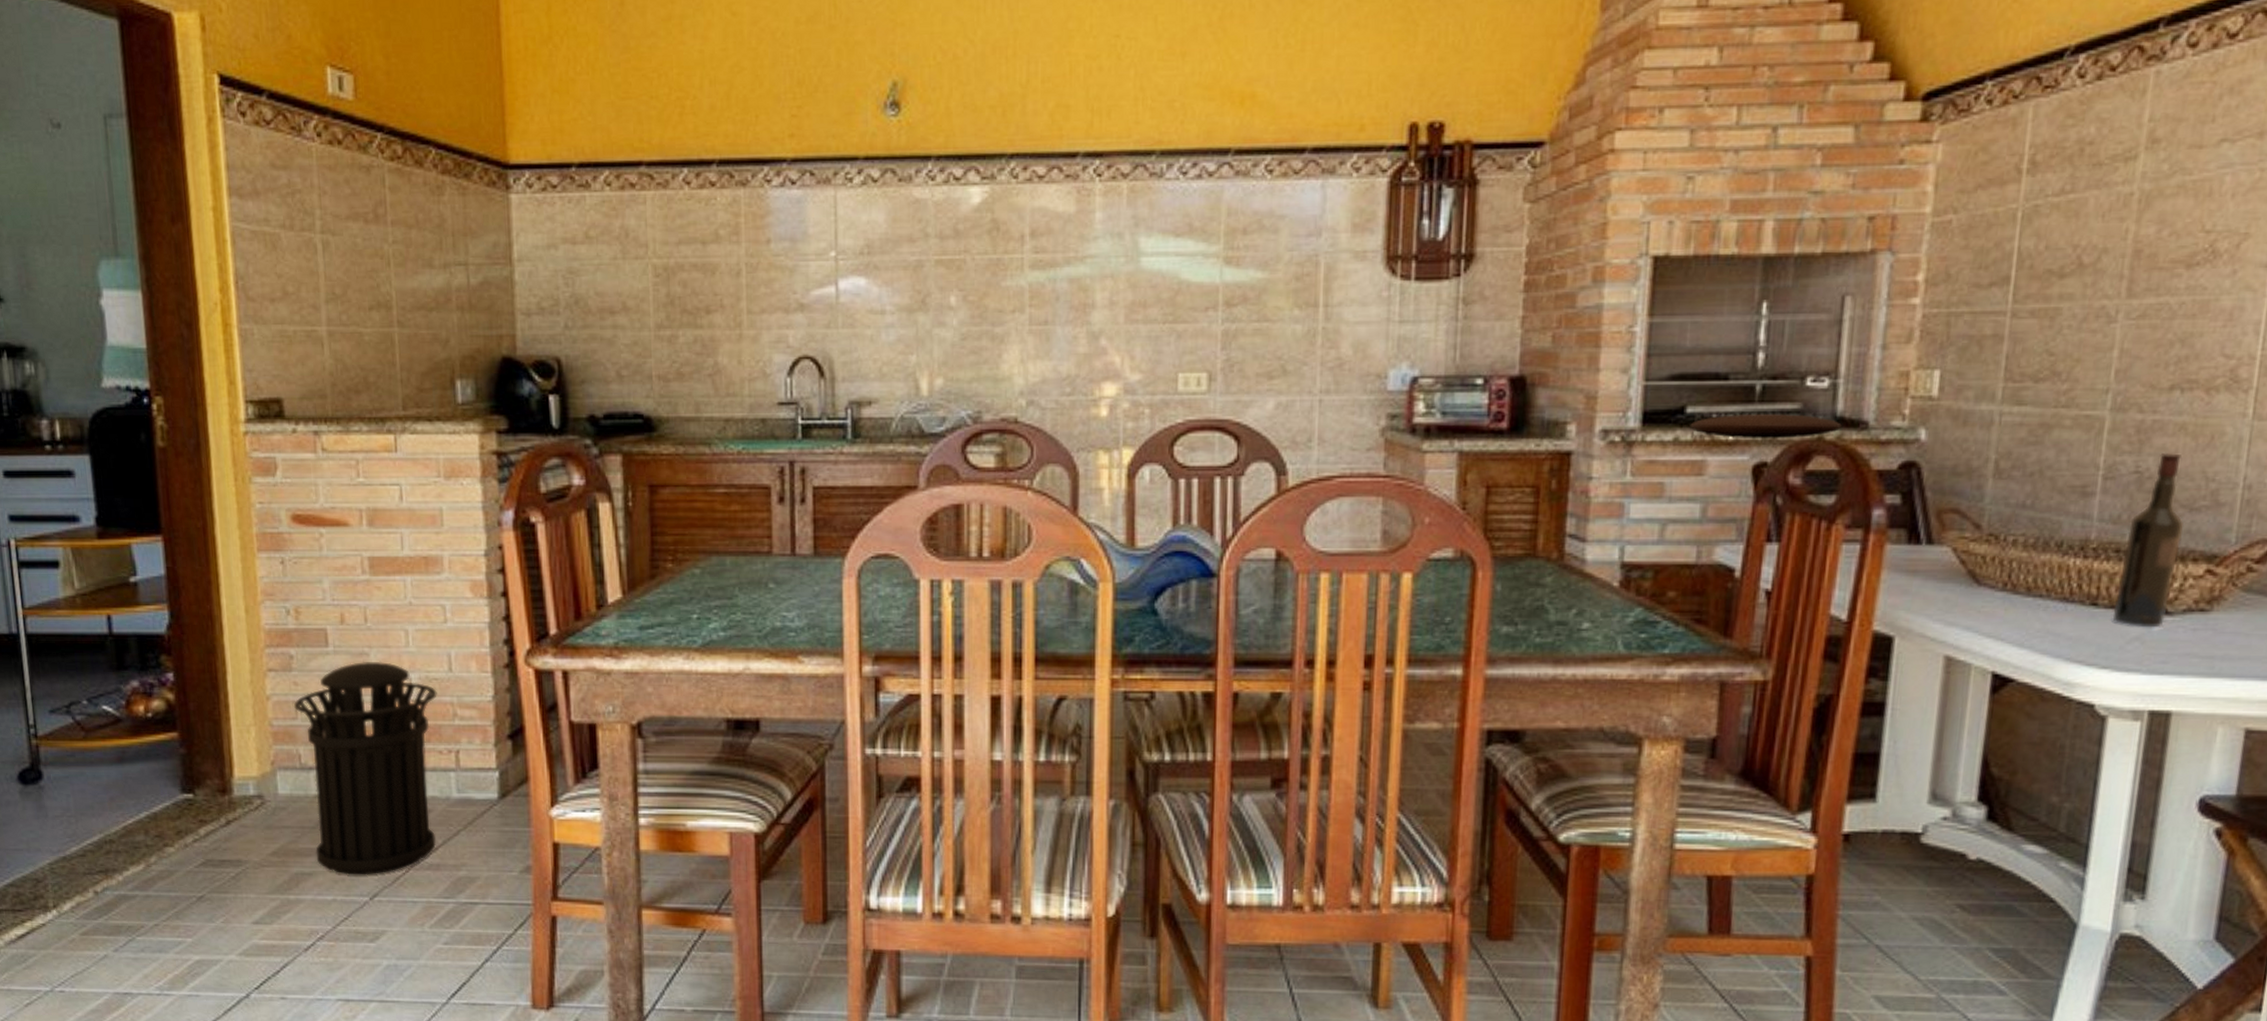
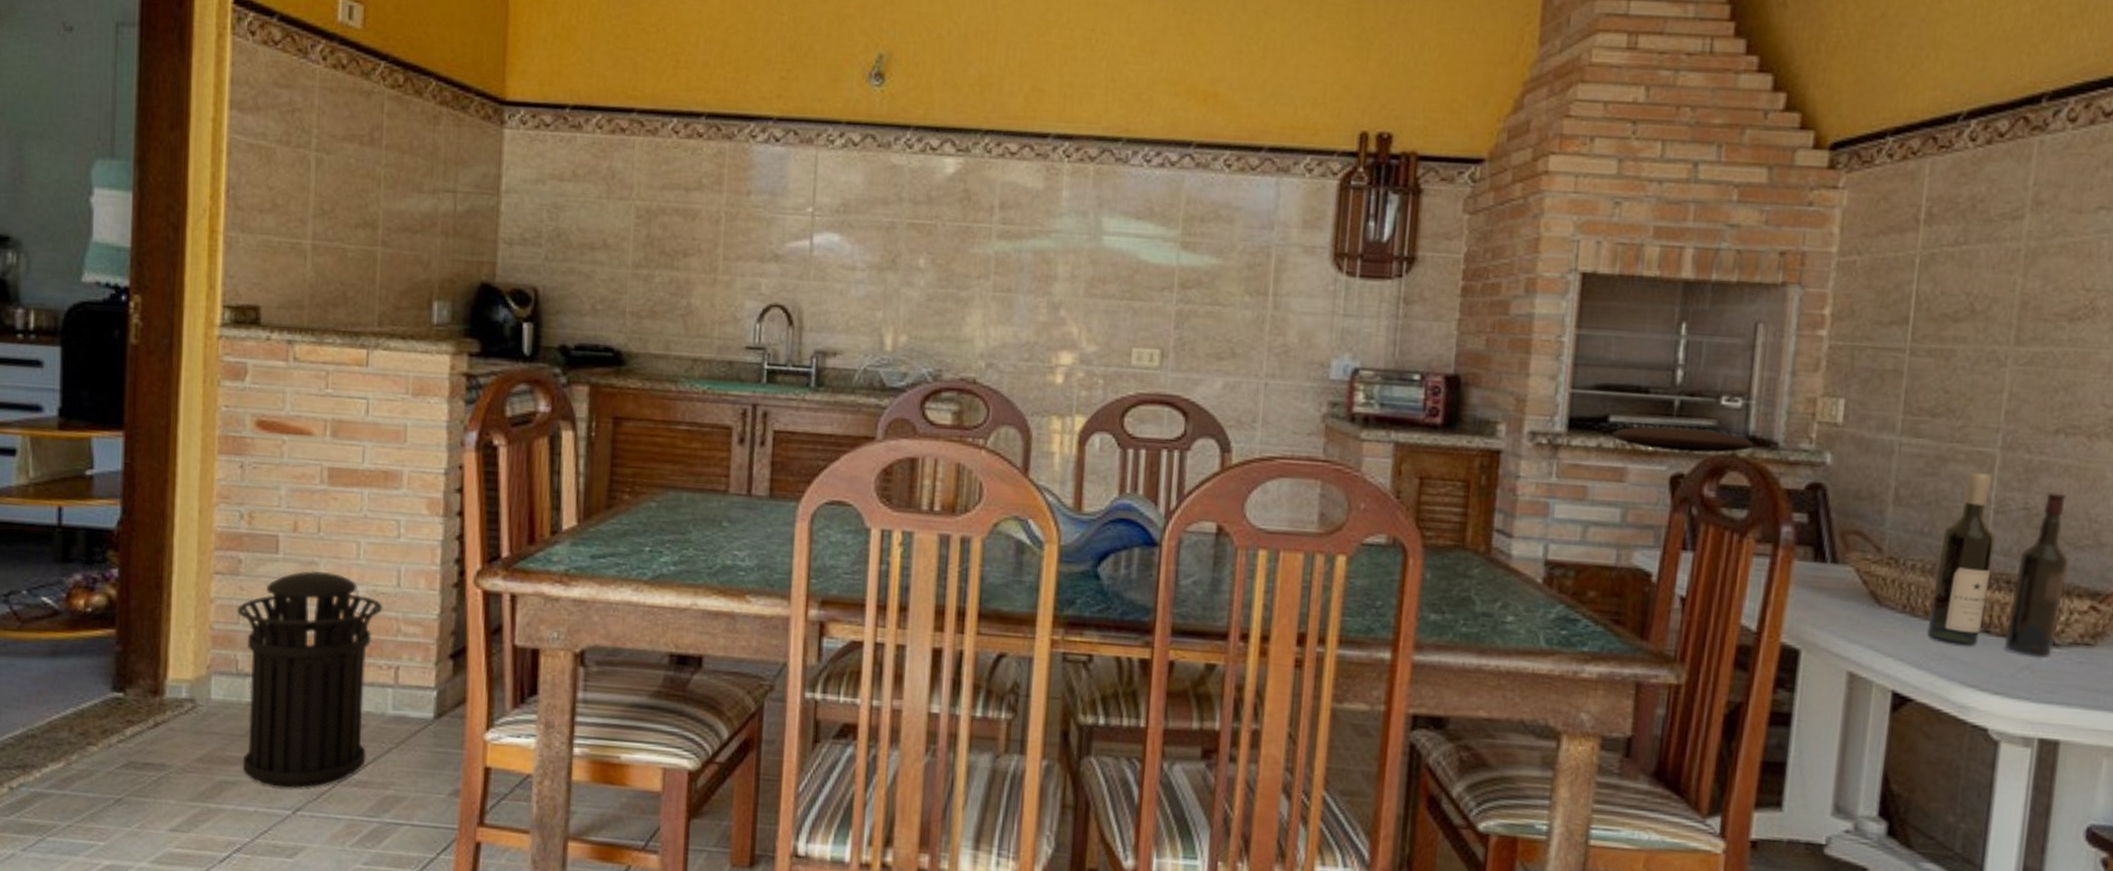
bottle: none [2029,437,2104,621] -> present [1927,471,1995,647]

